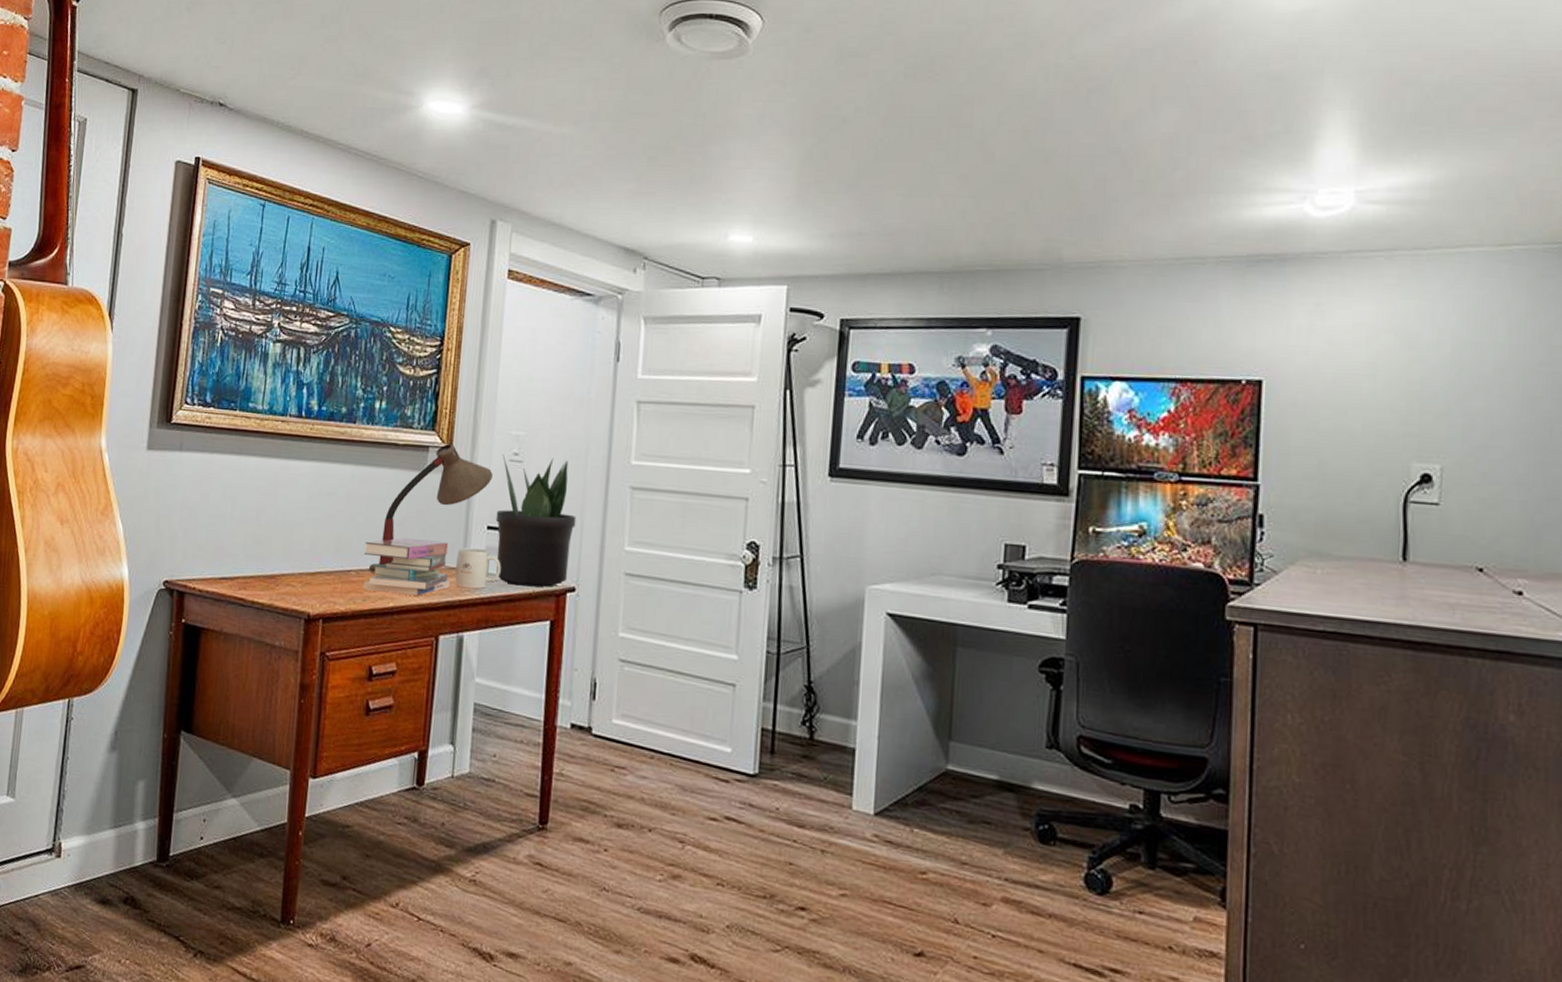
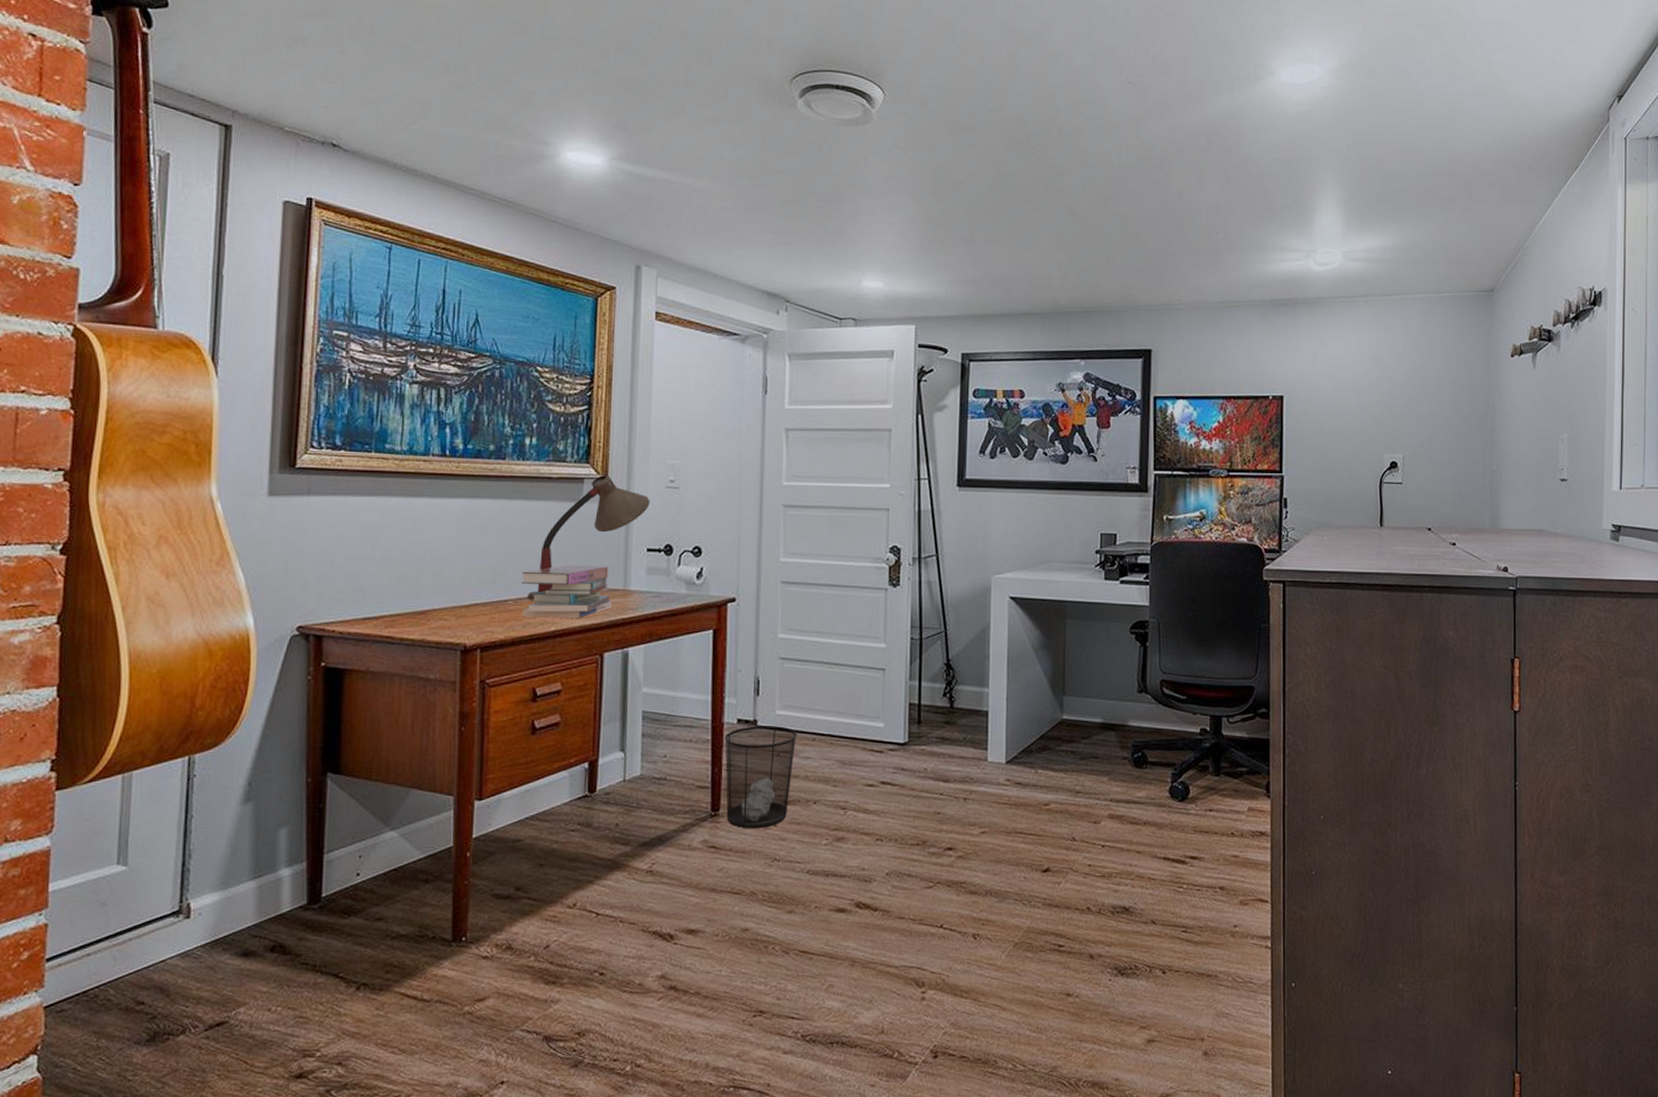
mug: present [455,547,501,590] -> none [617,570,663,607]
planter: present [495,454,577,587] -> none [655,482,733,601]
waste bin: none [554,733,635,851] -> present [725,726,798,828]

